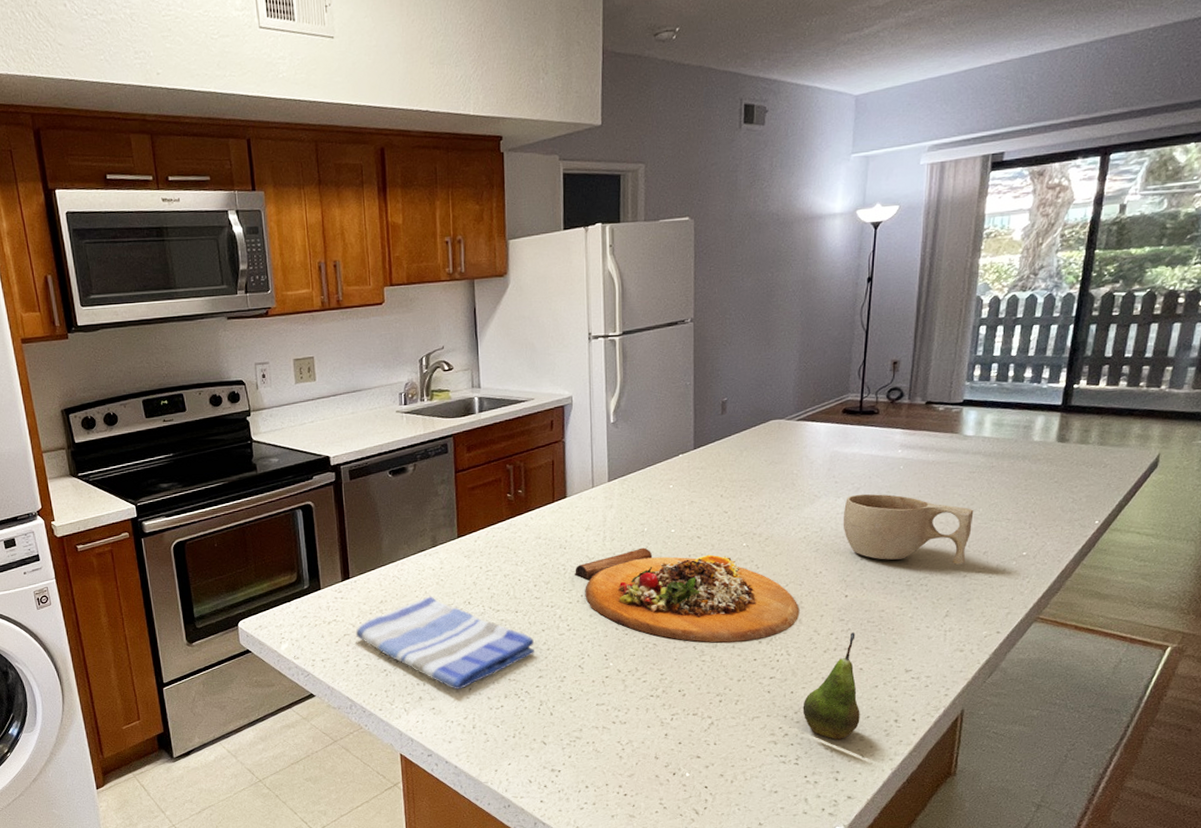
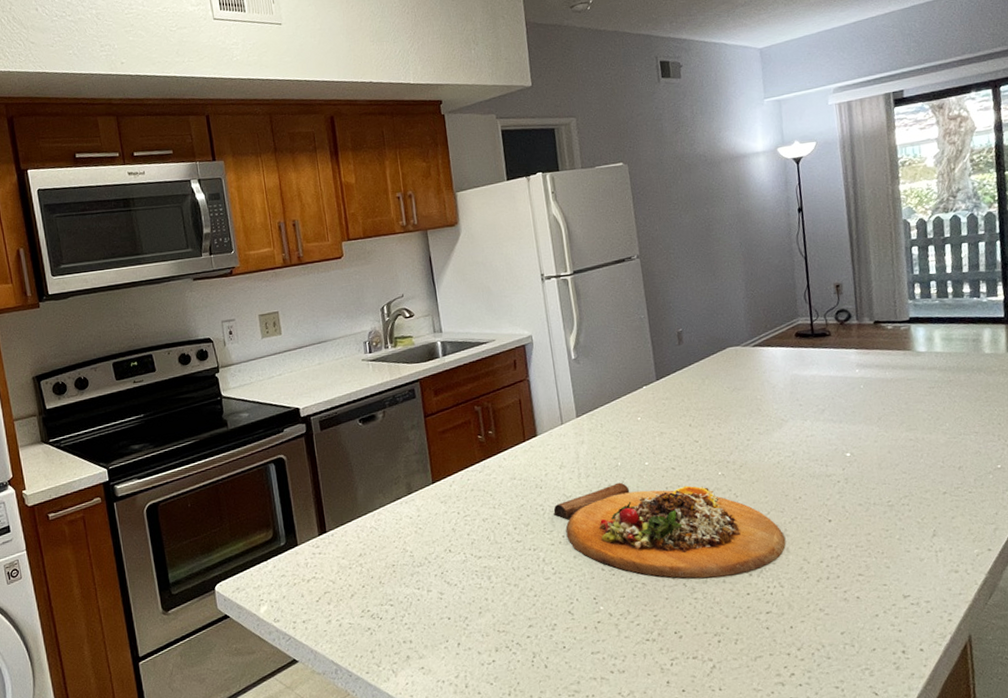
dish towel: present [355,596,534,689] -> none [335,546,521,645]
fruit: present [802,631,860,741] -> none [805,558,867,678]
cup: present [843,493,974,565] -> none [812,414,943,482]

